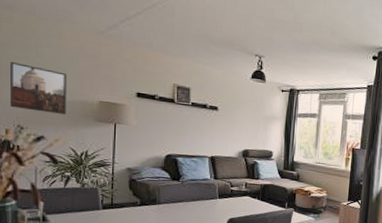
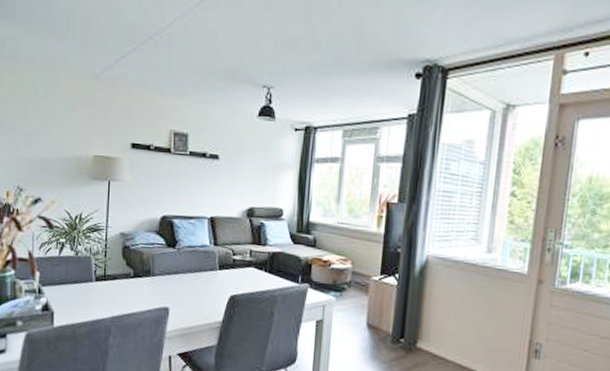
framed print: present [11,62,67,114] -> none [11,118,63,173]

